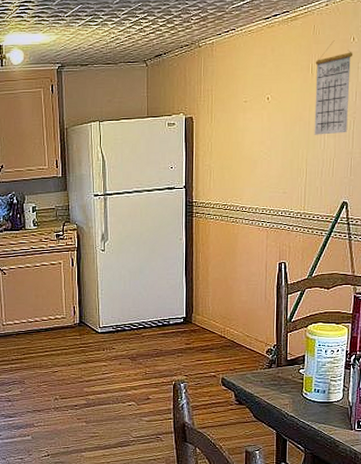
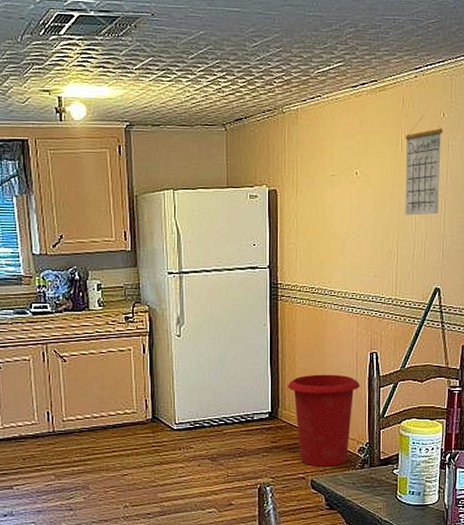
waste bin: none [200,283,269,366] -> present [287,374,360,467]

